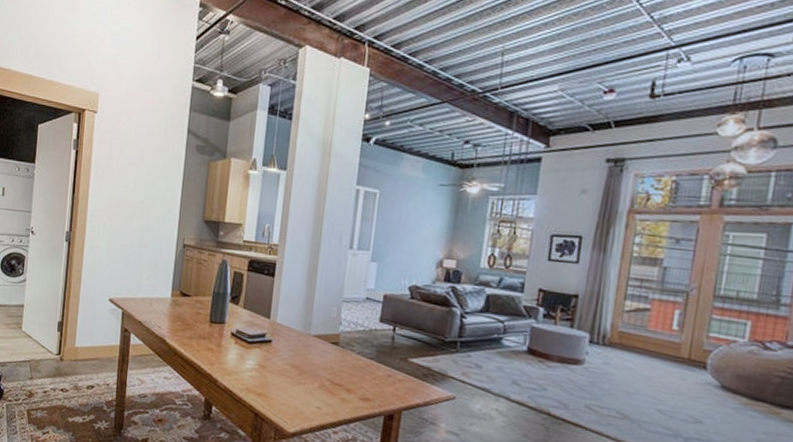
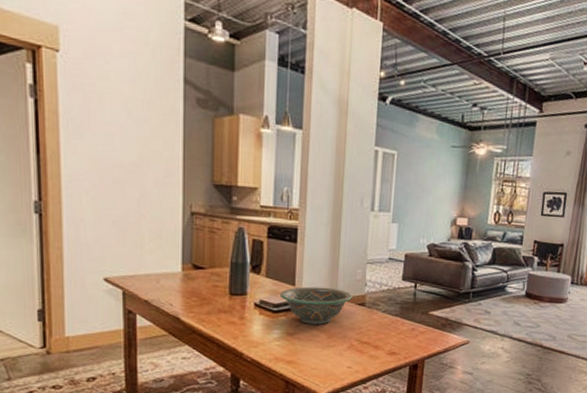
decorative bowl: none [255,320,326,361] -> present [279,286,352,325]

